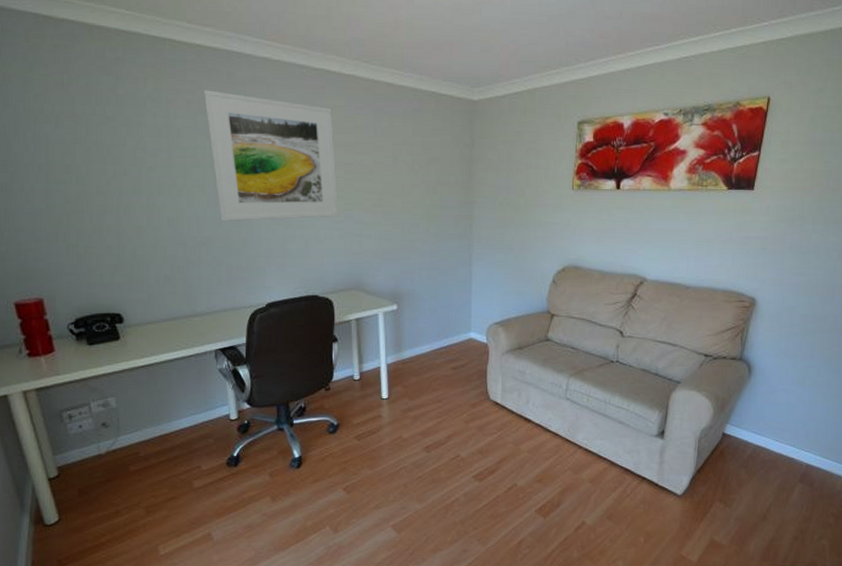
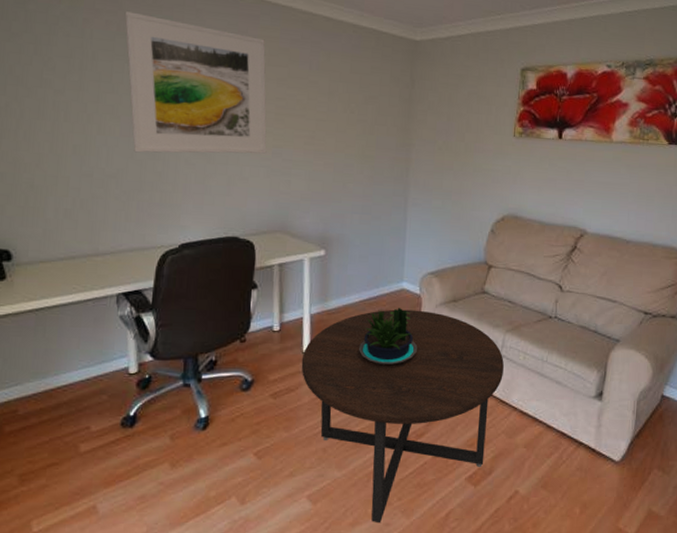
coffee table: none [381,357,568,550] -> present [301,309,504,524]
potted plant: none [433,356,486,409] -> present [359,308,417,366]

